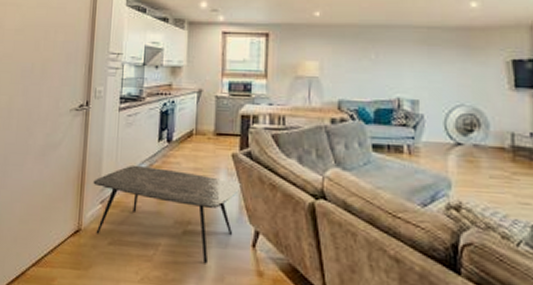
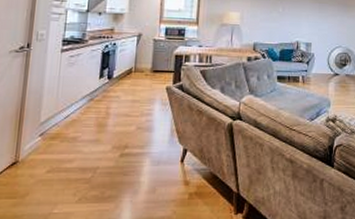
coffee table: present [93,164,241,264] -> none [32,100,173,180]

